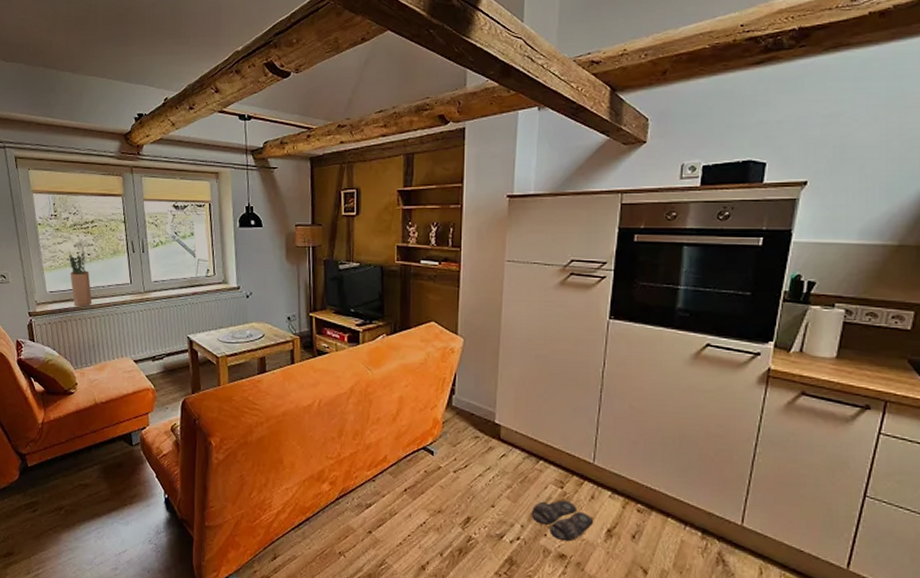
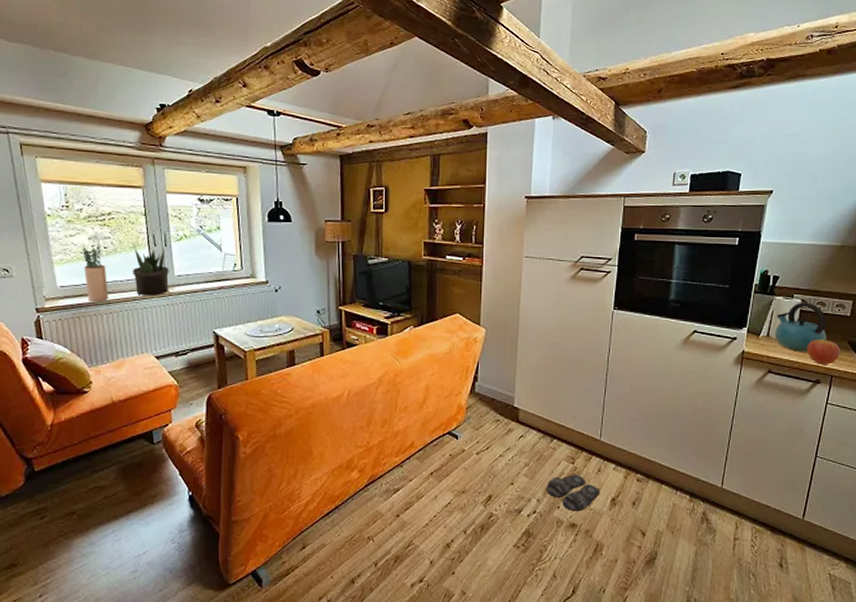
planter: none [112,253,146,302] -> present [132,247,169,297]
kettle: none [810,313,879,373] -> present [775,302,826,353]
fruit: none [852,356,899,388] -> present [807,338,841,365]

